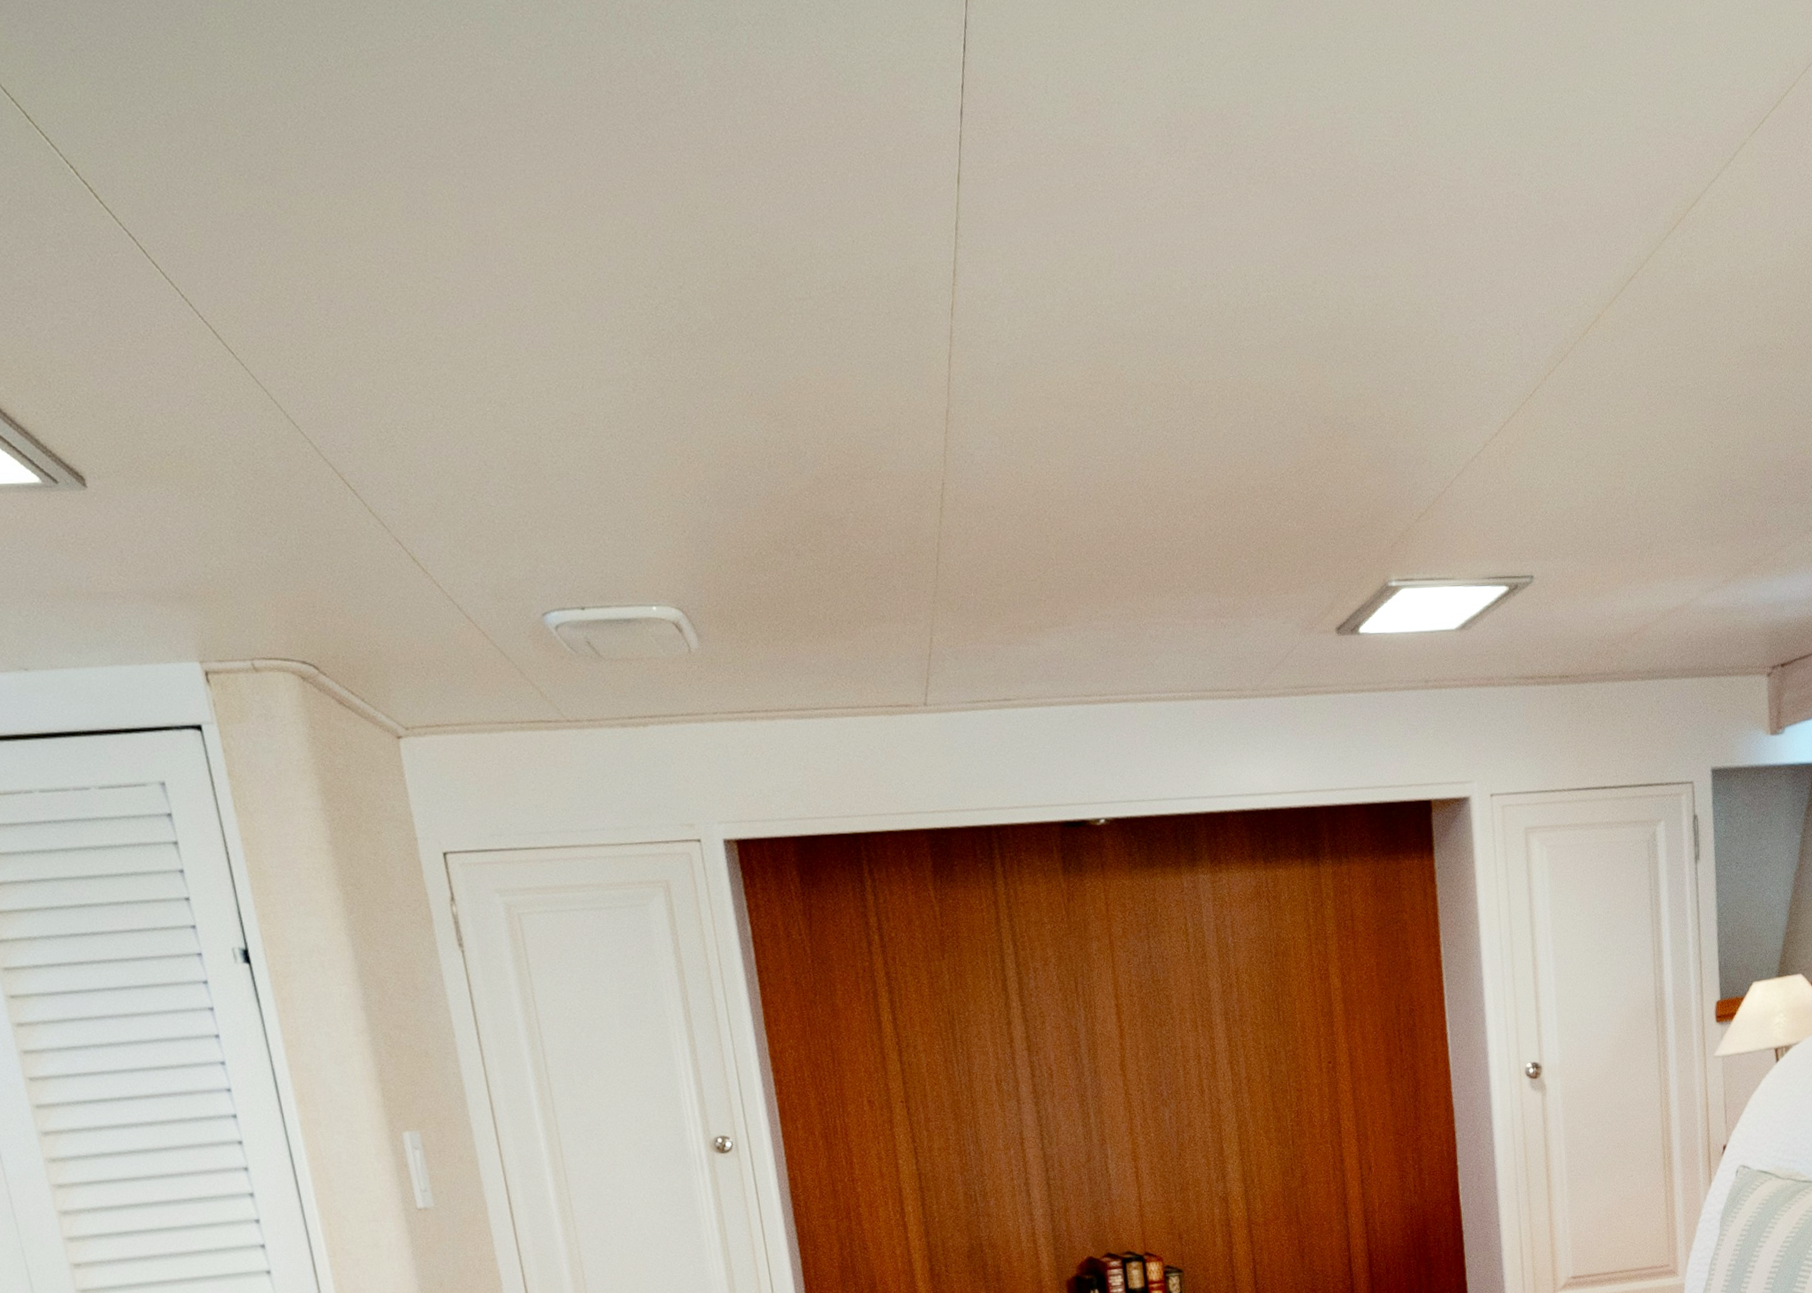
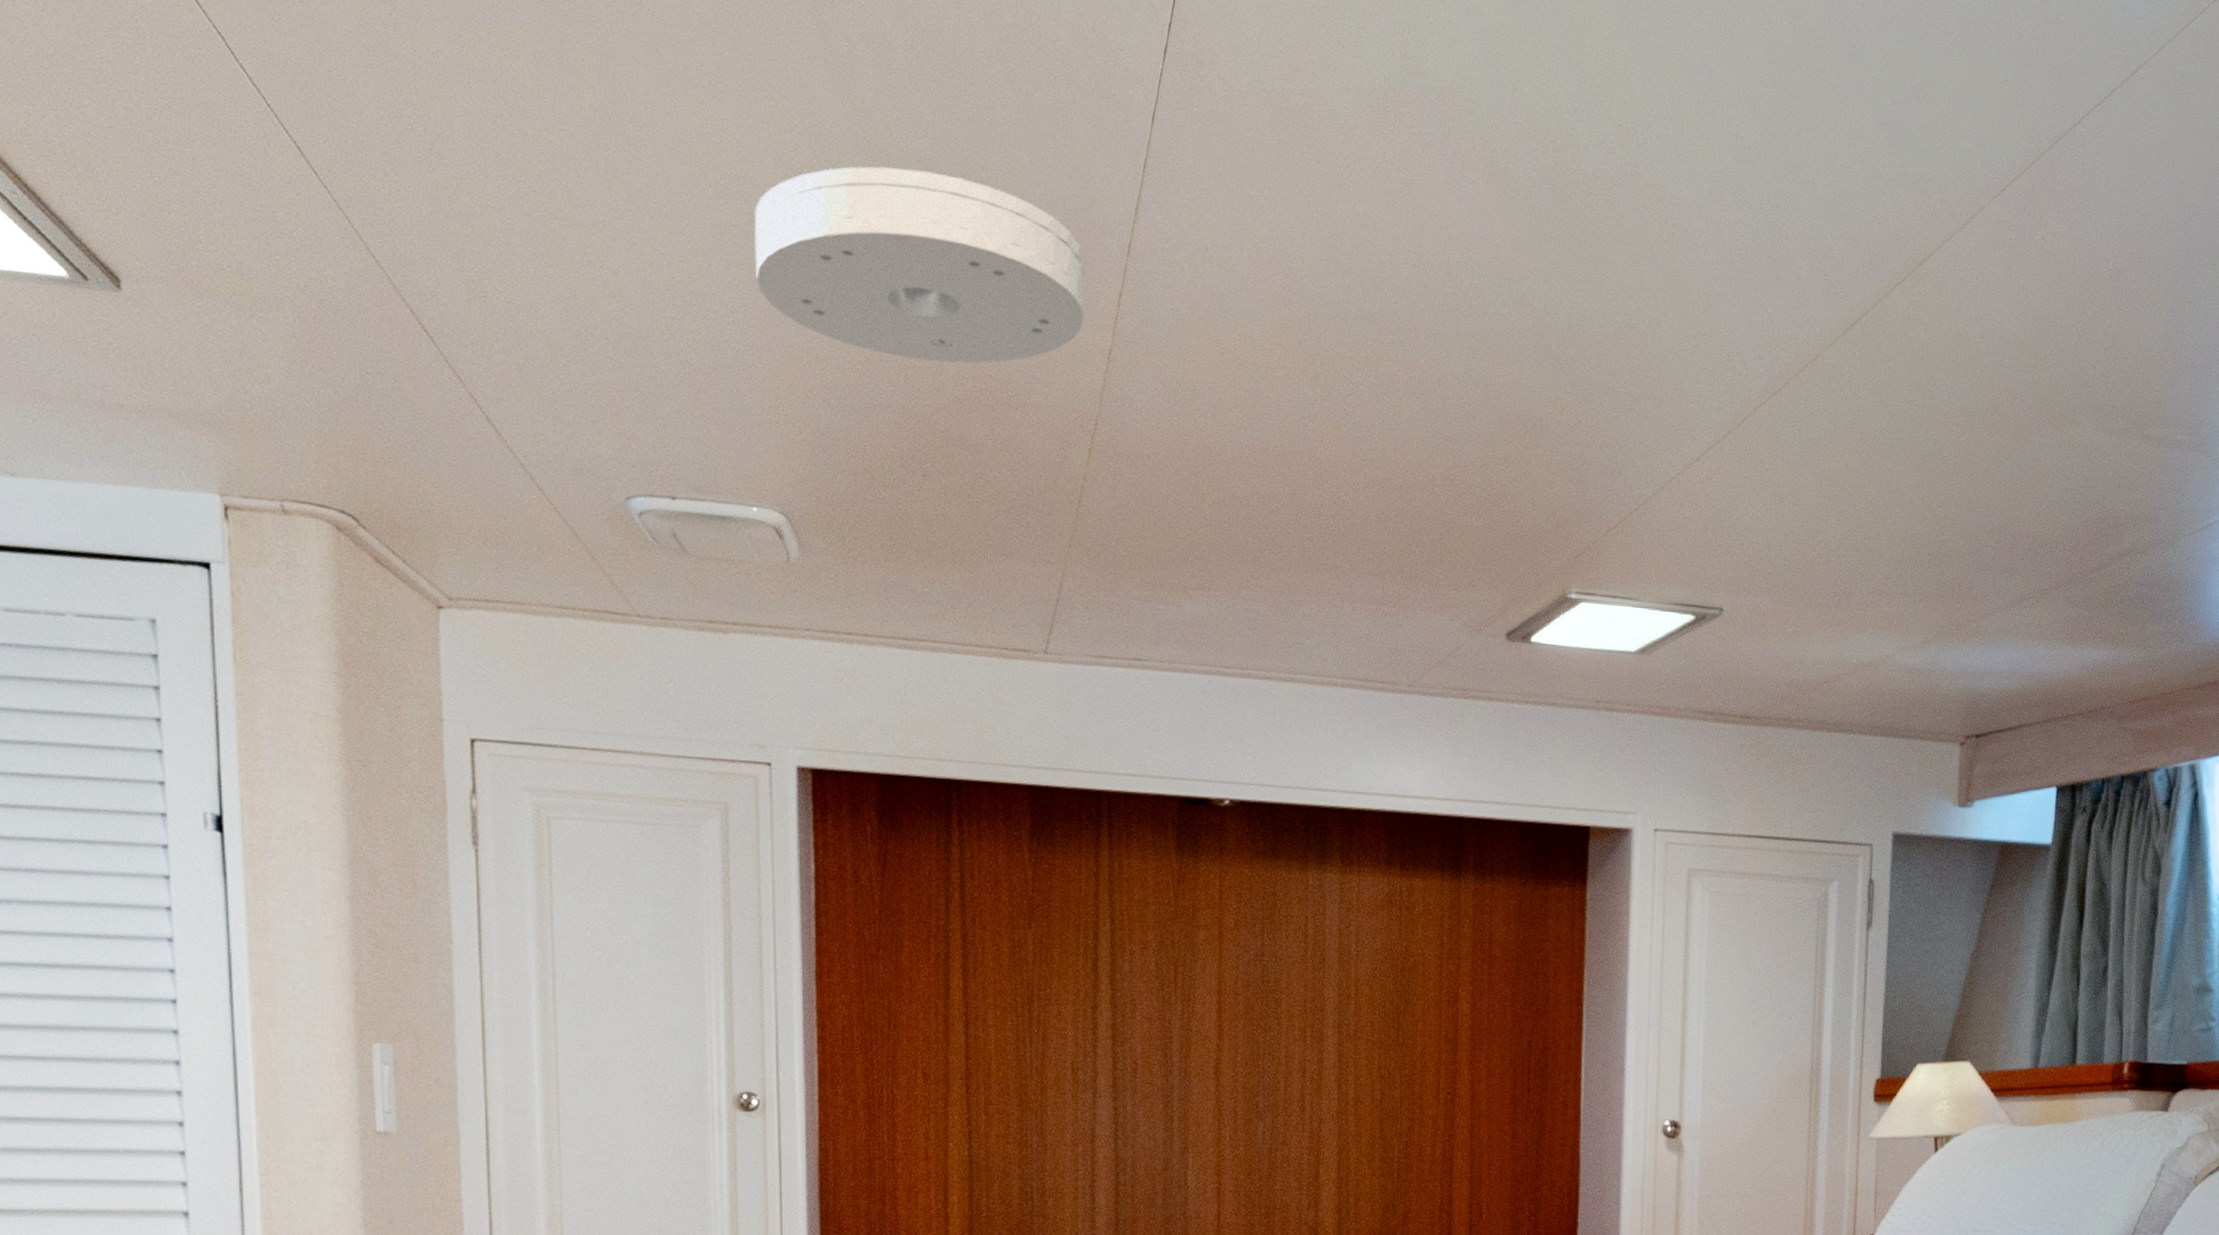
smoke detector: none [615,265,921,448] -> present [755,166,1085,364]

